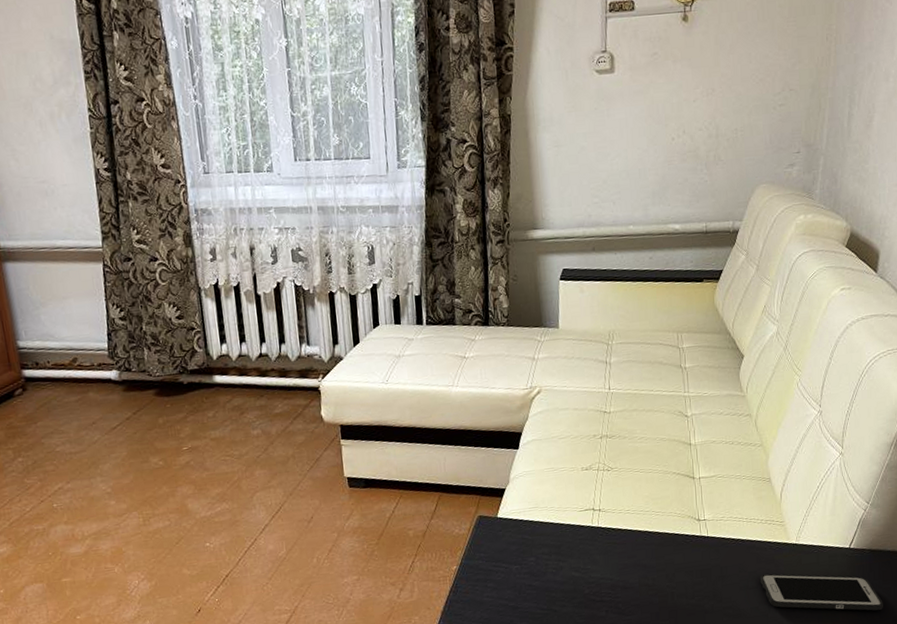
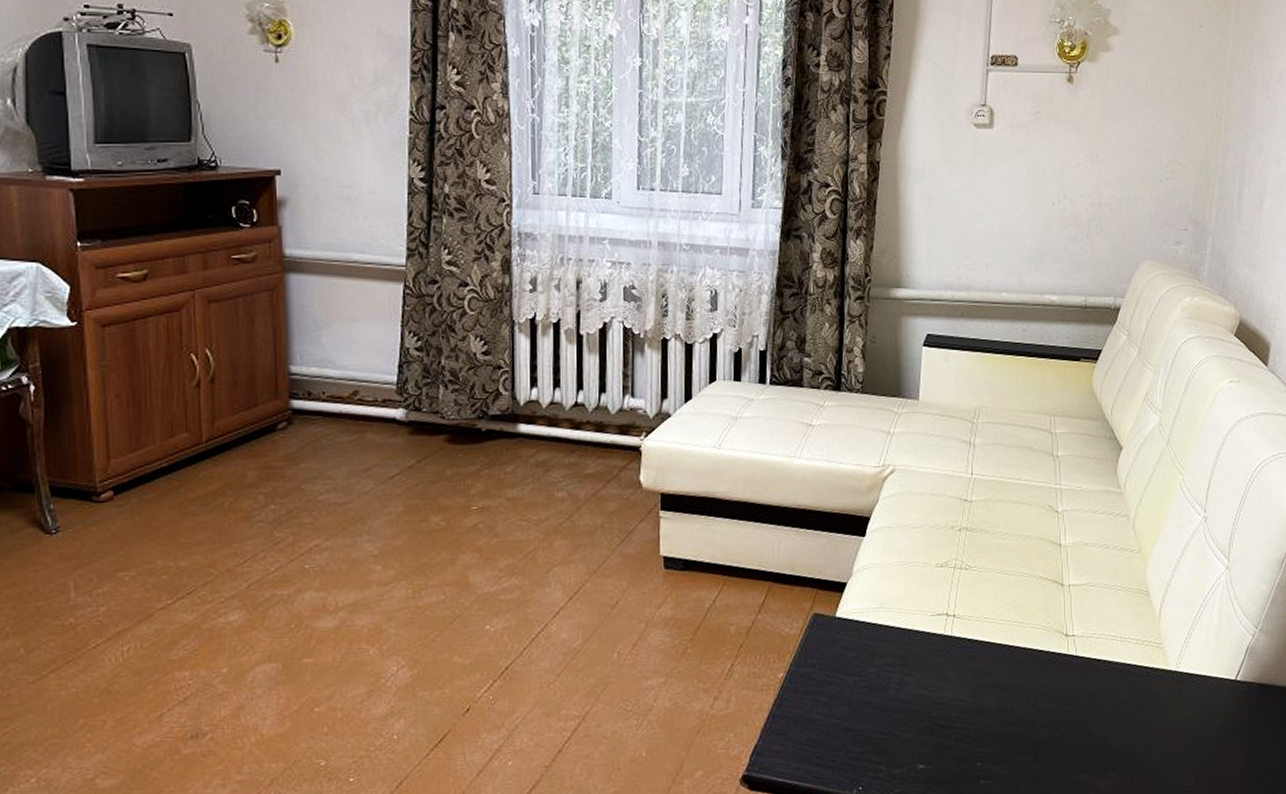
cell phone: present [760,574,883,611] -> none [1134,705,1273,759]

